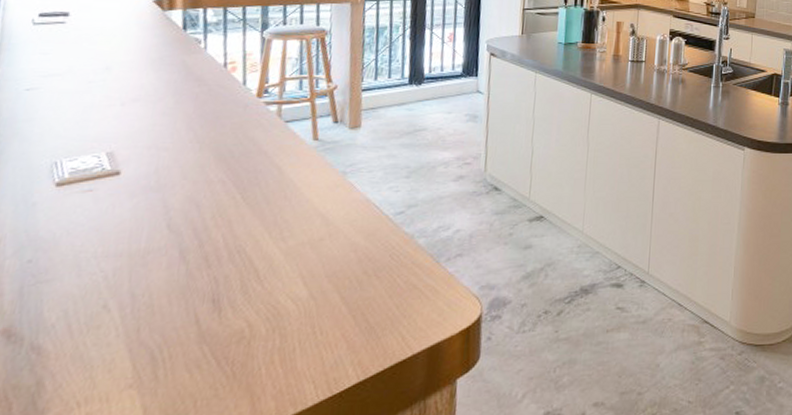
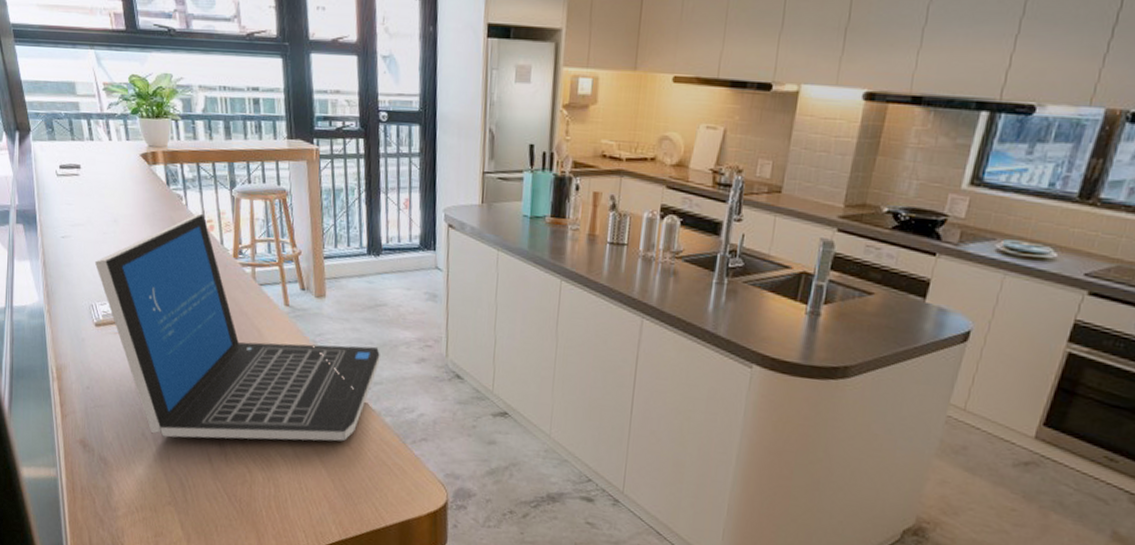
laptop: none [69,55,417,305] -> present [95,213,380,442]

